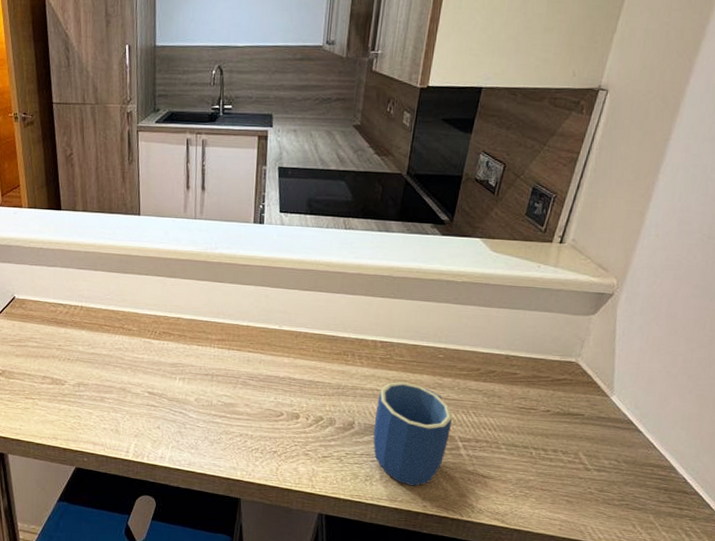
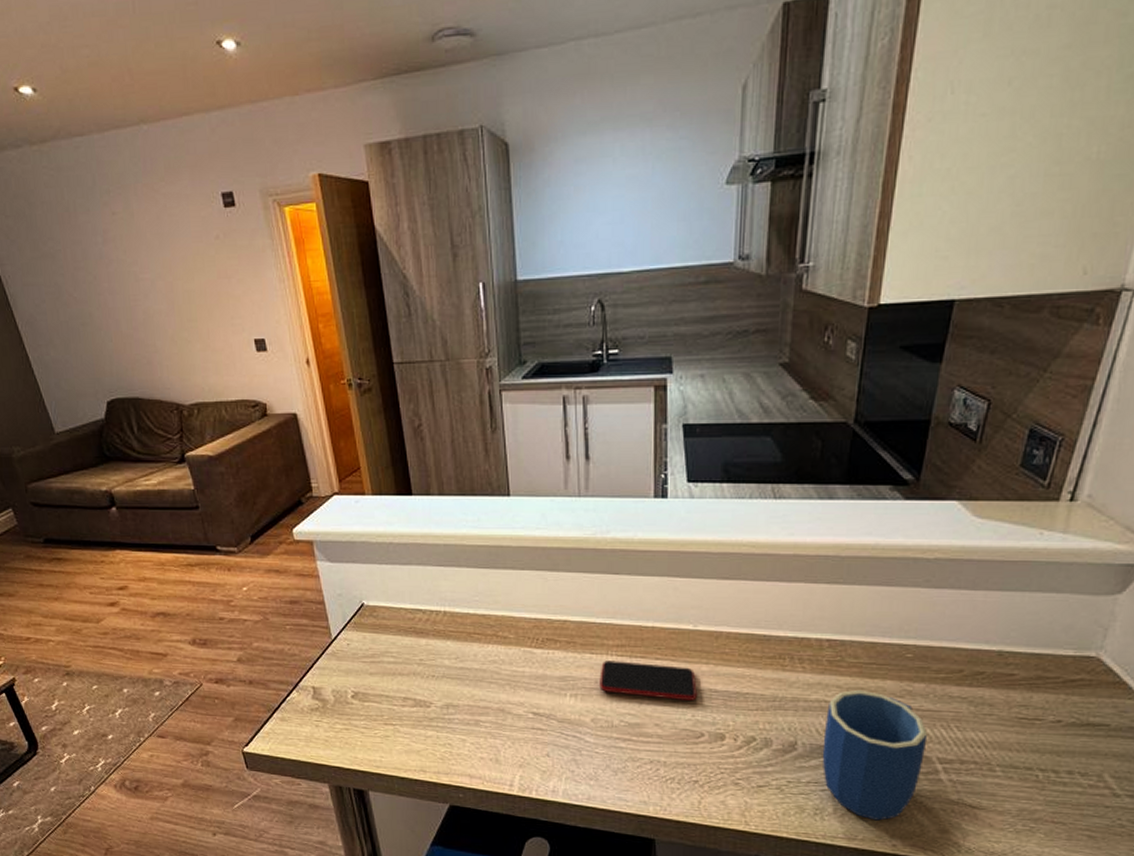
smartphone: none [203,351,280,386] -> present [599,660,697,701]

